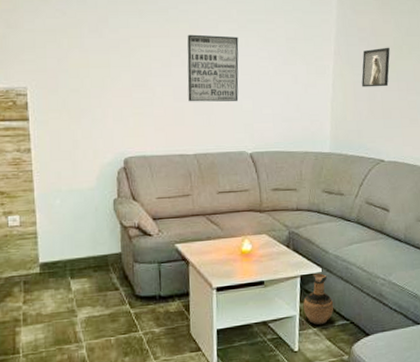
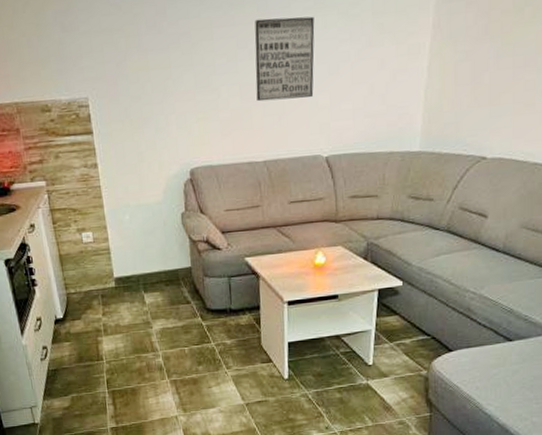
ceramic jug: present [303,273,334,325] -> none [379,286,414,340]
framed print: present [361,47,390,87] -> none [466,11,507,68]

